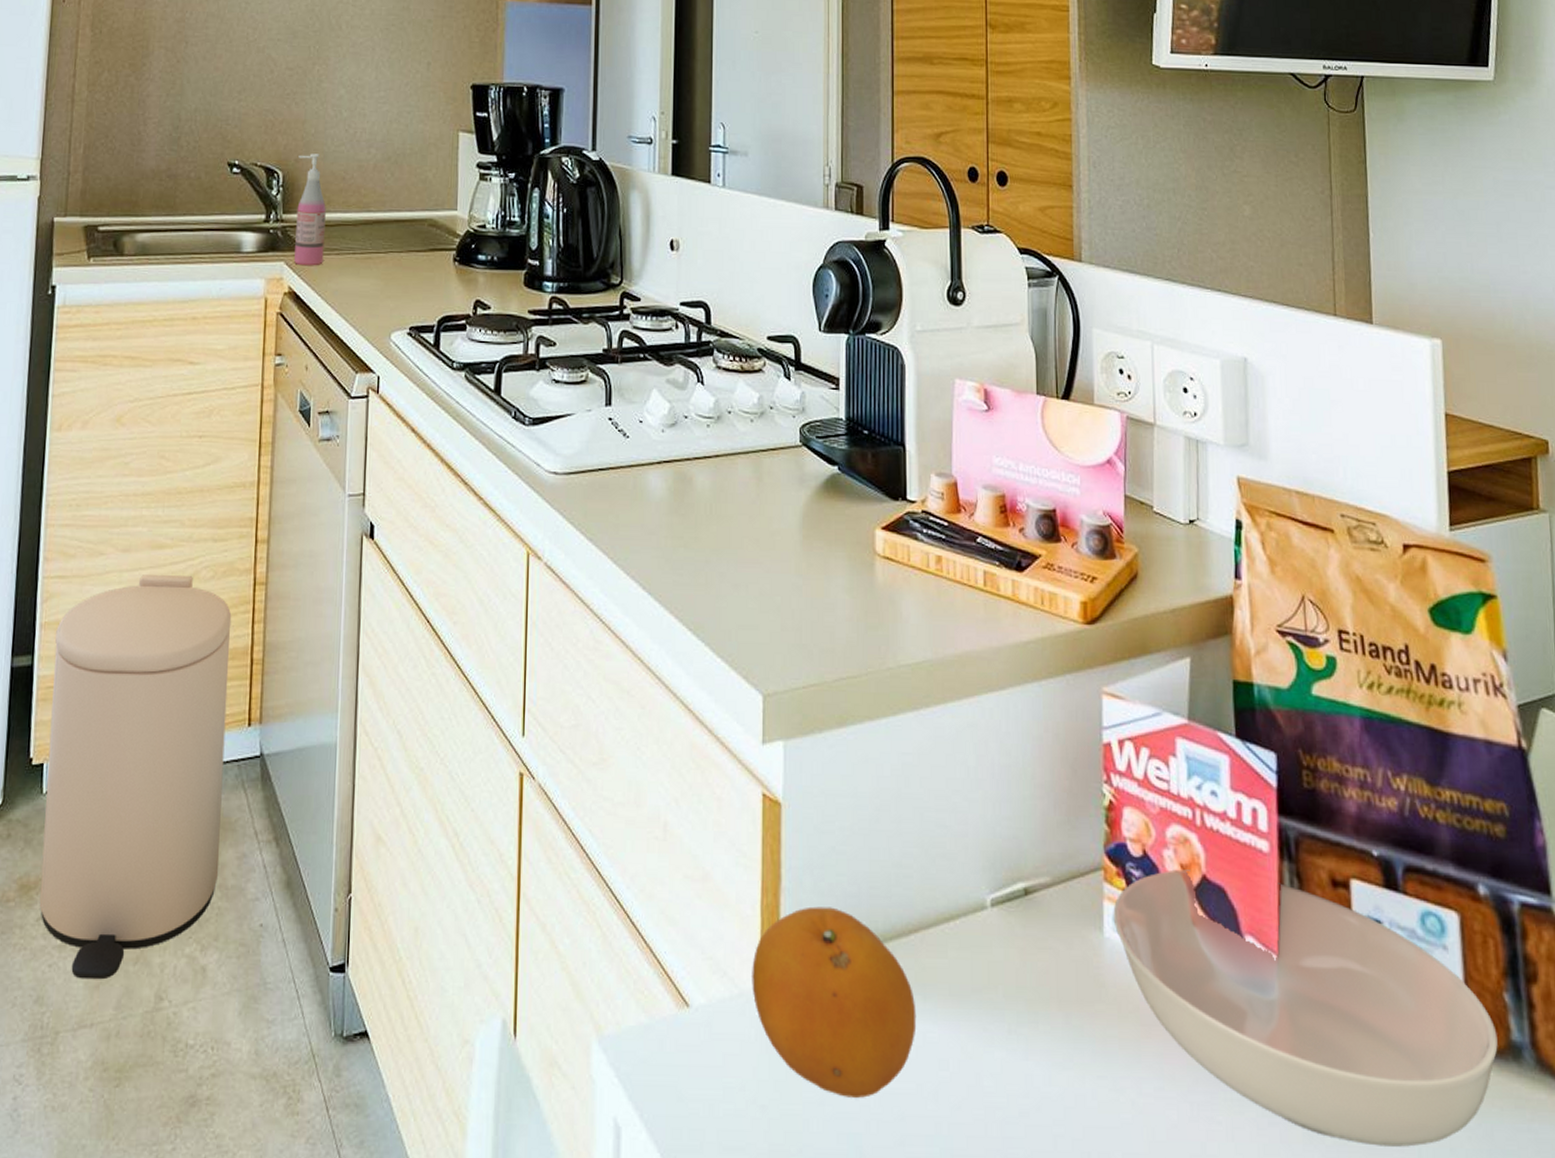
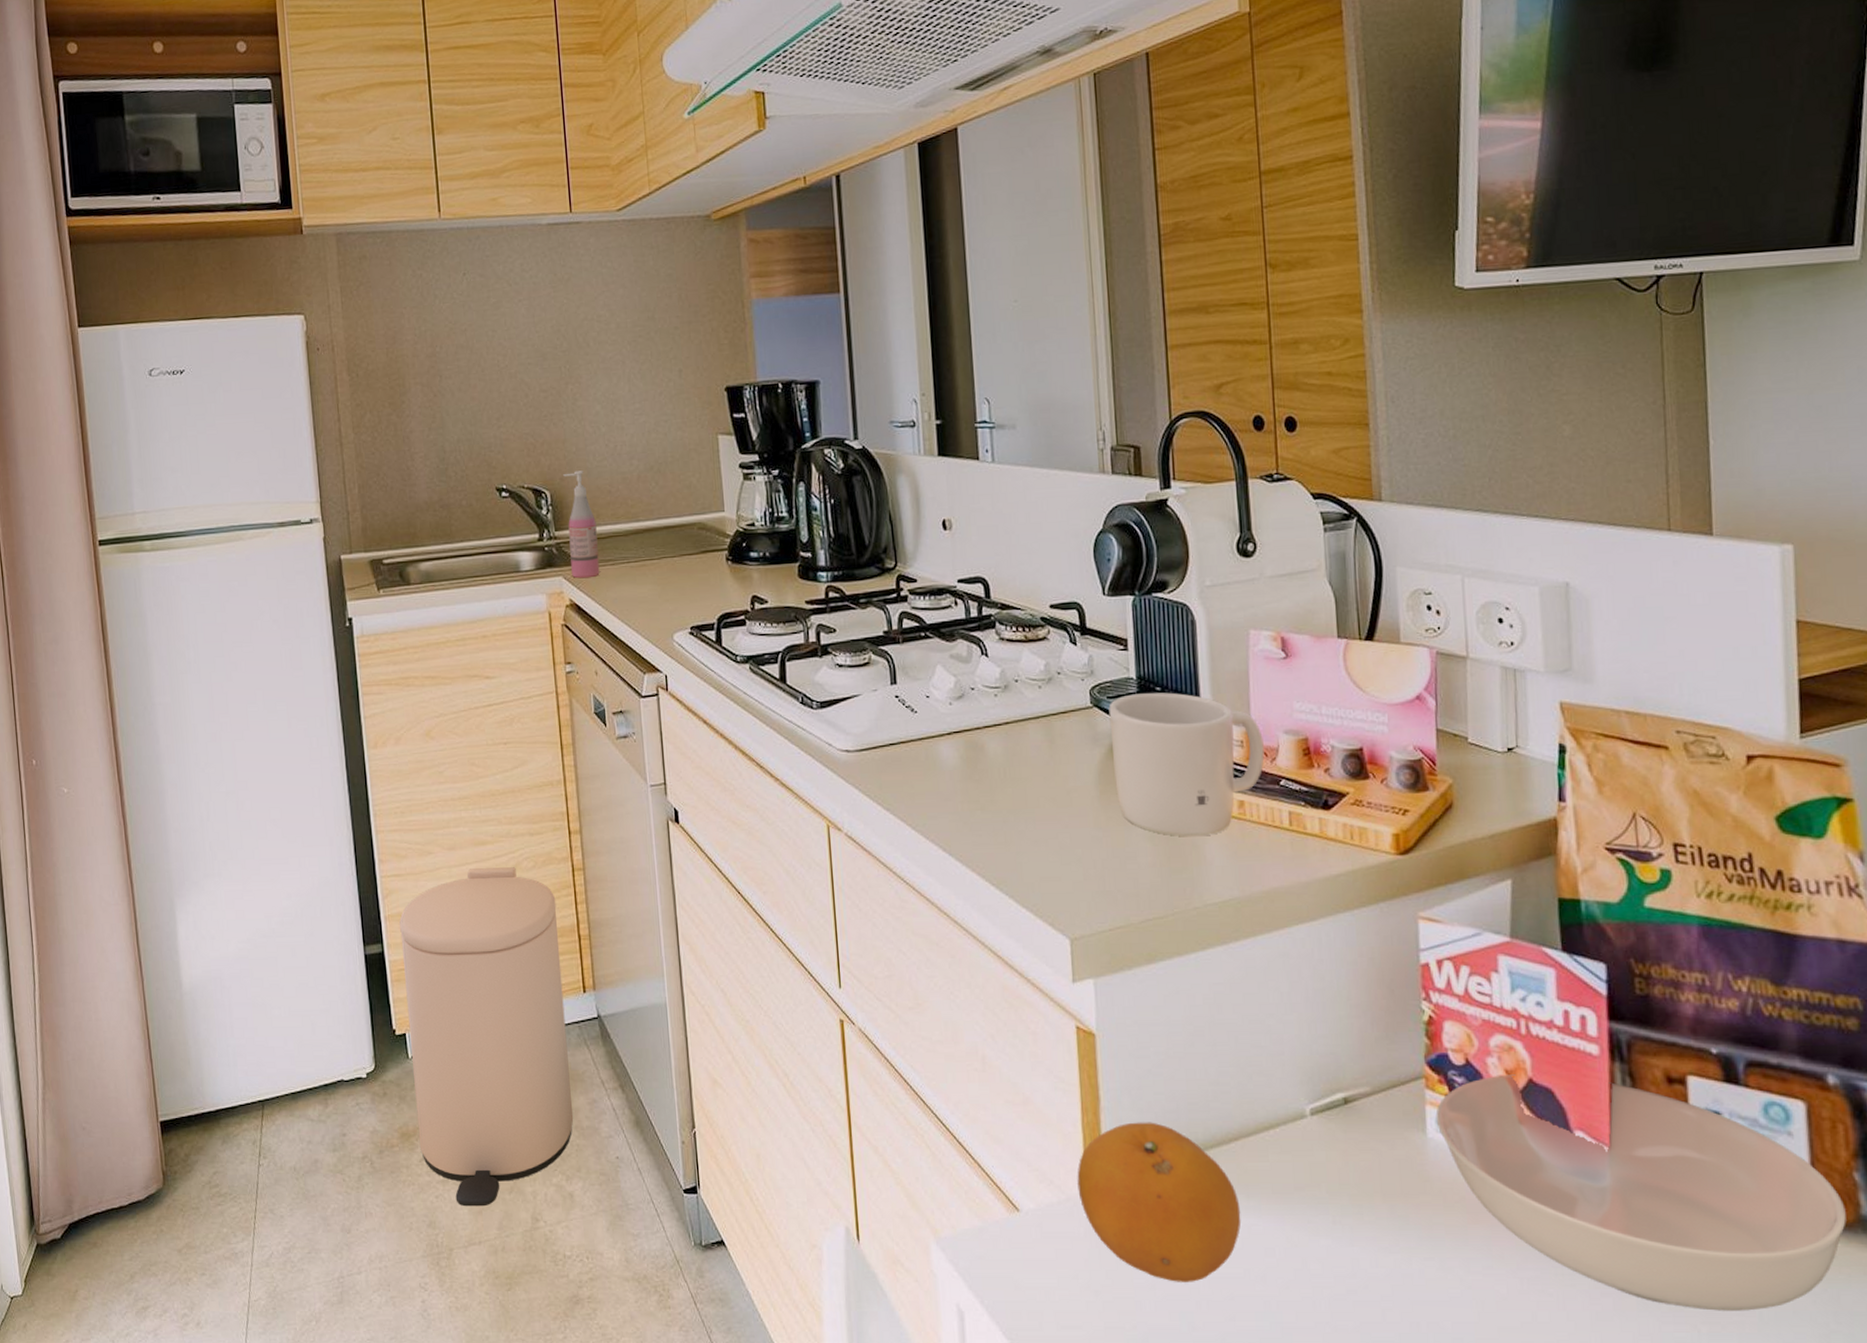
mug: none [817,435,963,592] -> present [1108,692,1265,837]

